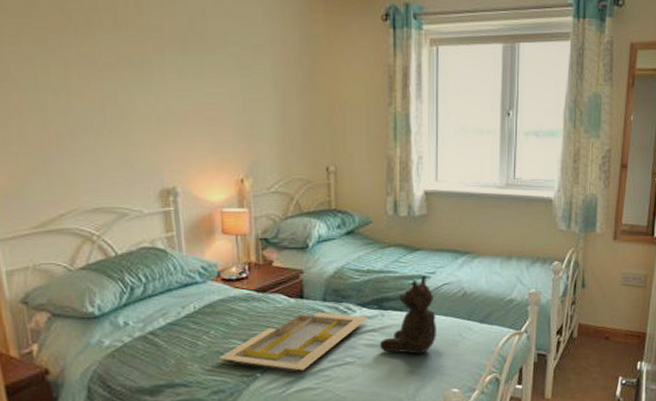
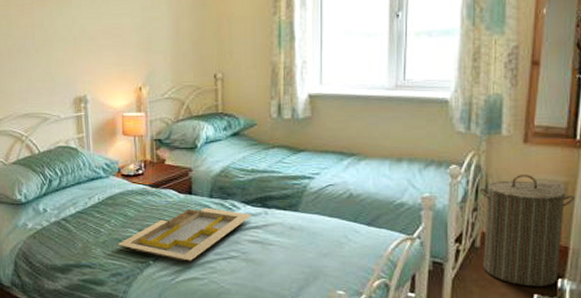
teddy bear: present [379,275,436,354] -> none [262,175,320,253]
laundry hamper: none [577,269,651,370] -> present [479,175,575,286]

